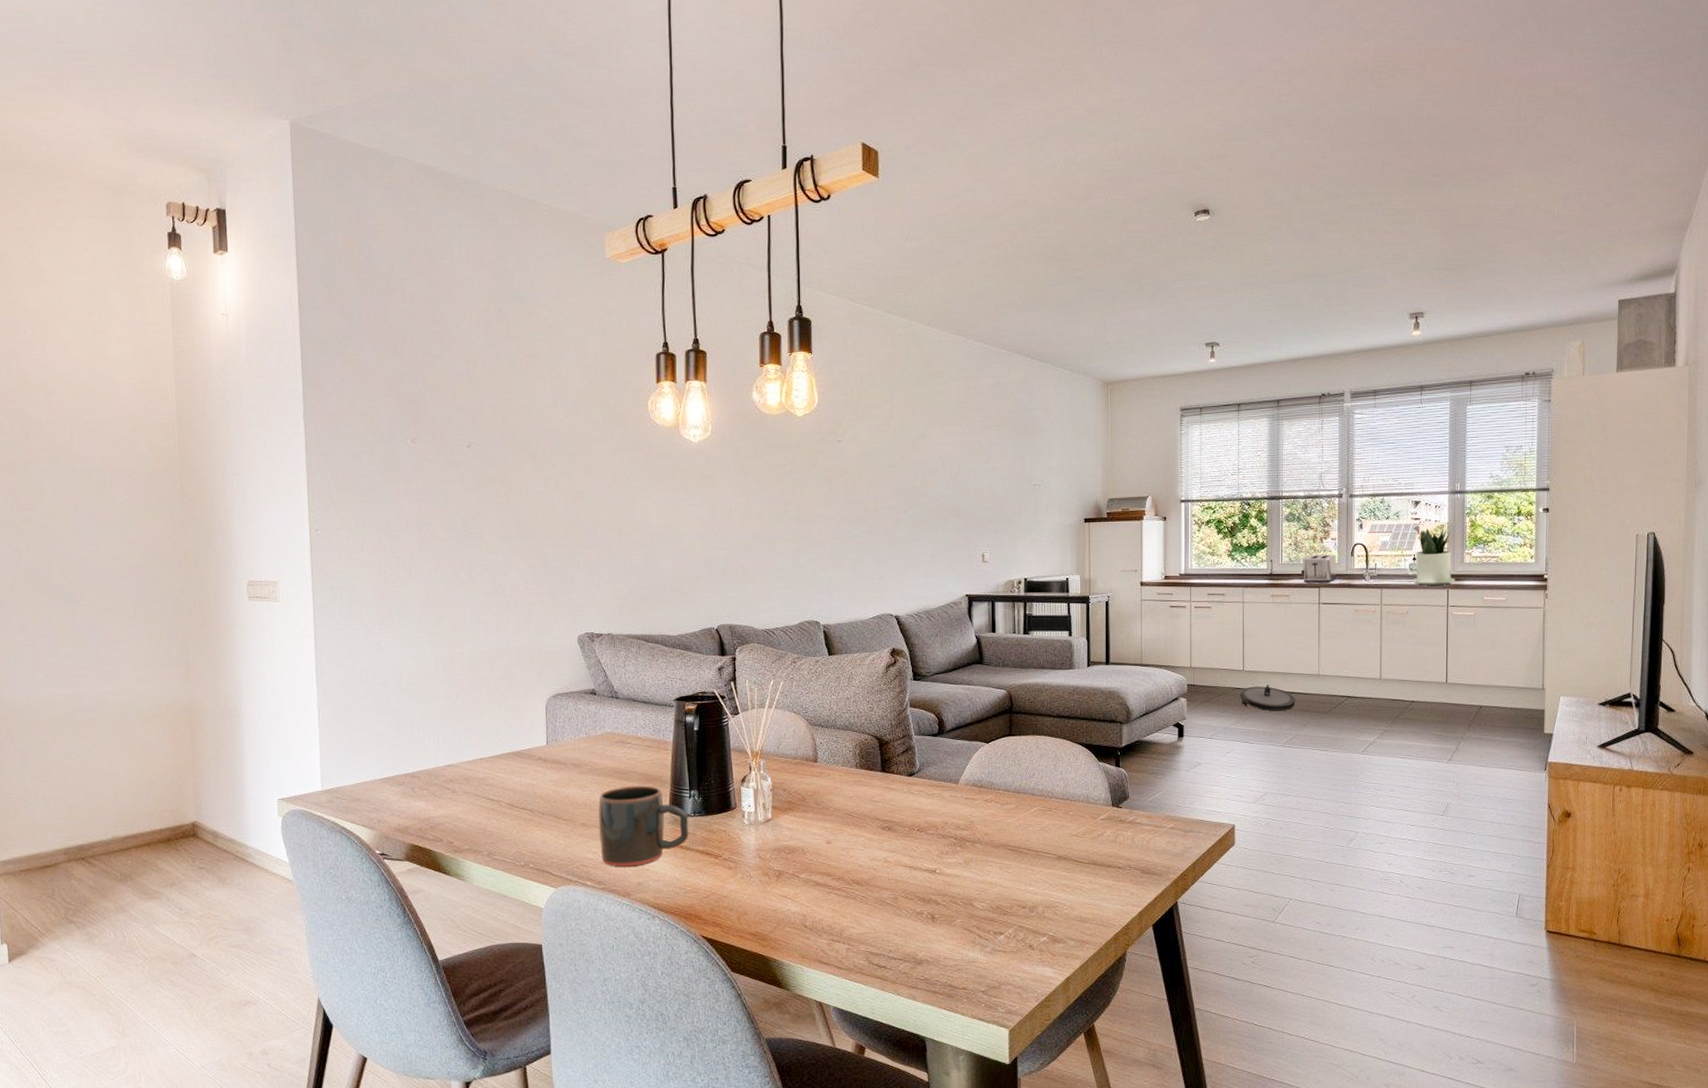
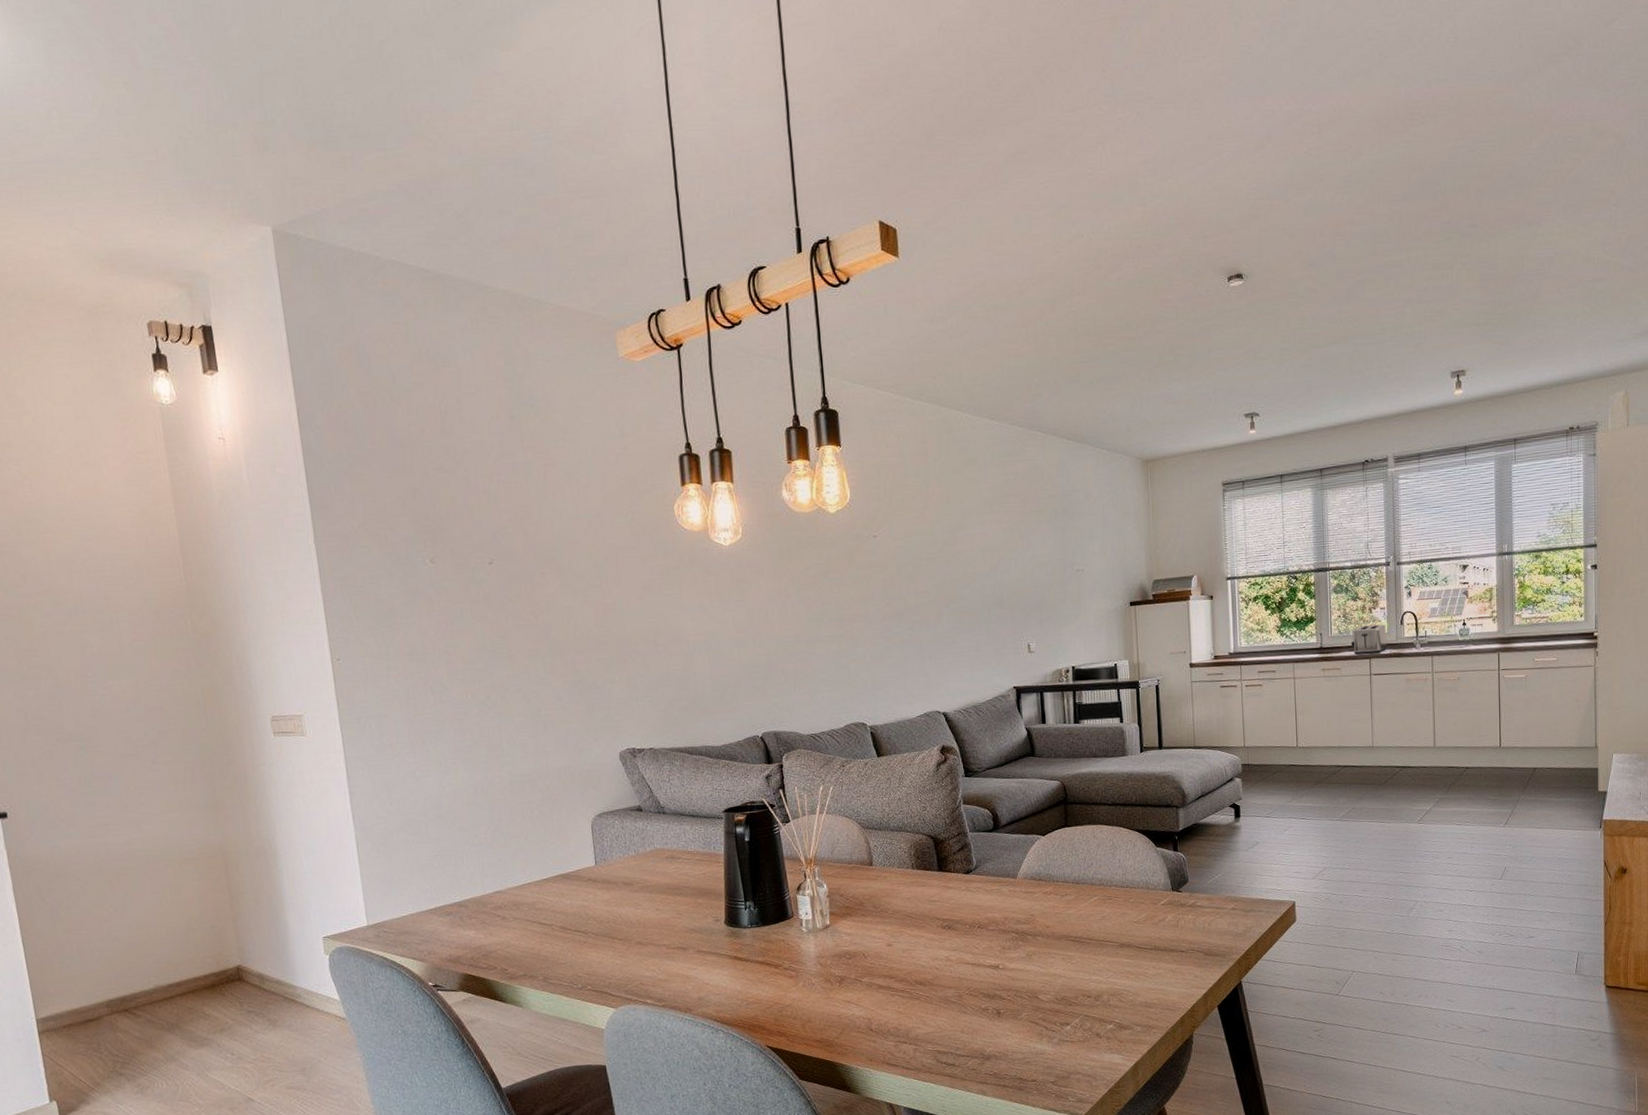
mug: present [598,785,689,867] -> none [652,899,748,983]
robot vacuum: present [1240,684,1296,711] -> none [1295,759,1351,786]
planter: present [1412,528,1455,585] -> none [1463,591,1506,650]

